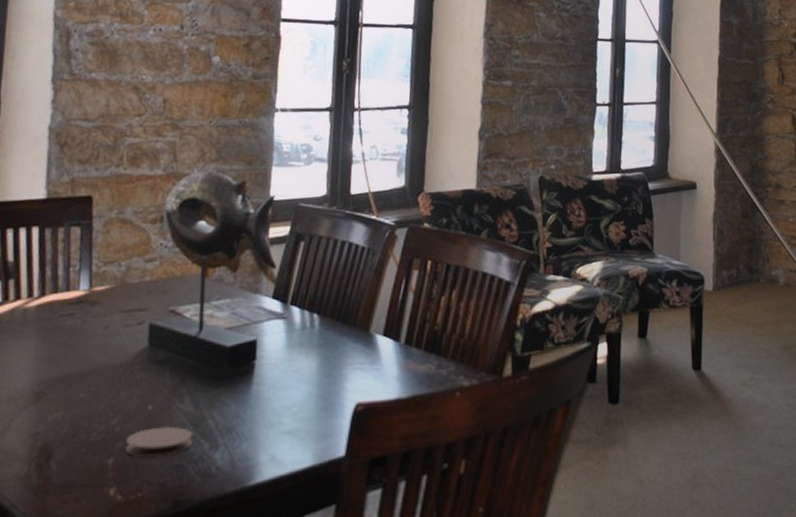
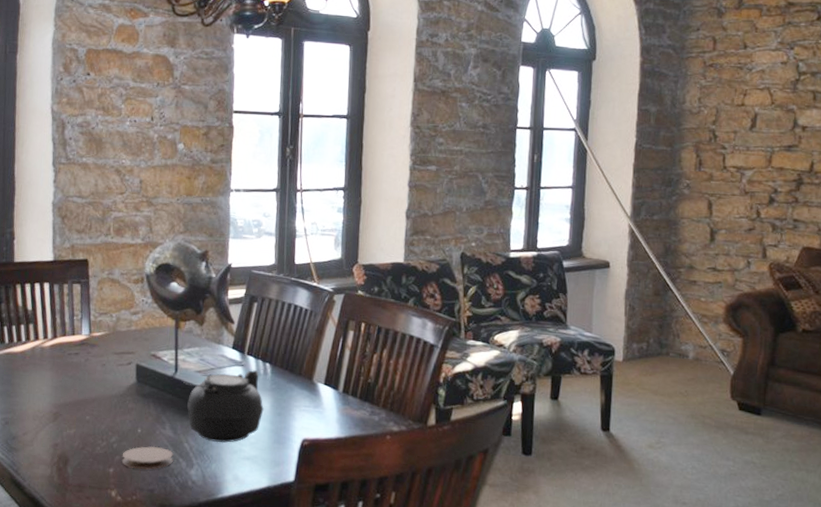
teapot: none [209,323,310,416] -> present [183,370,264,443]

